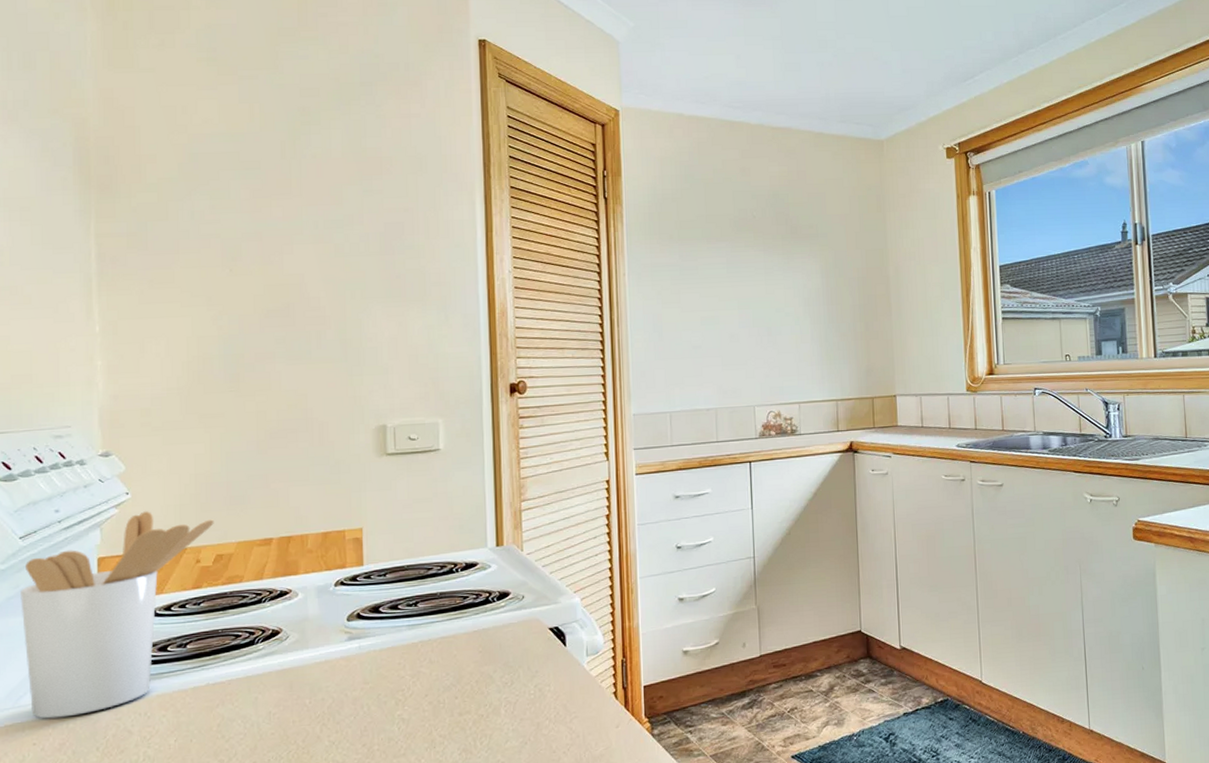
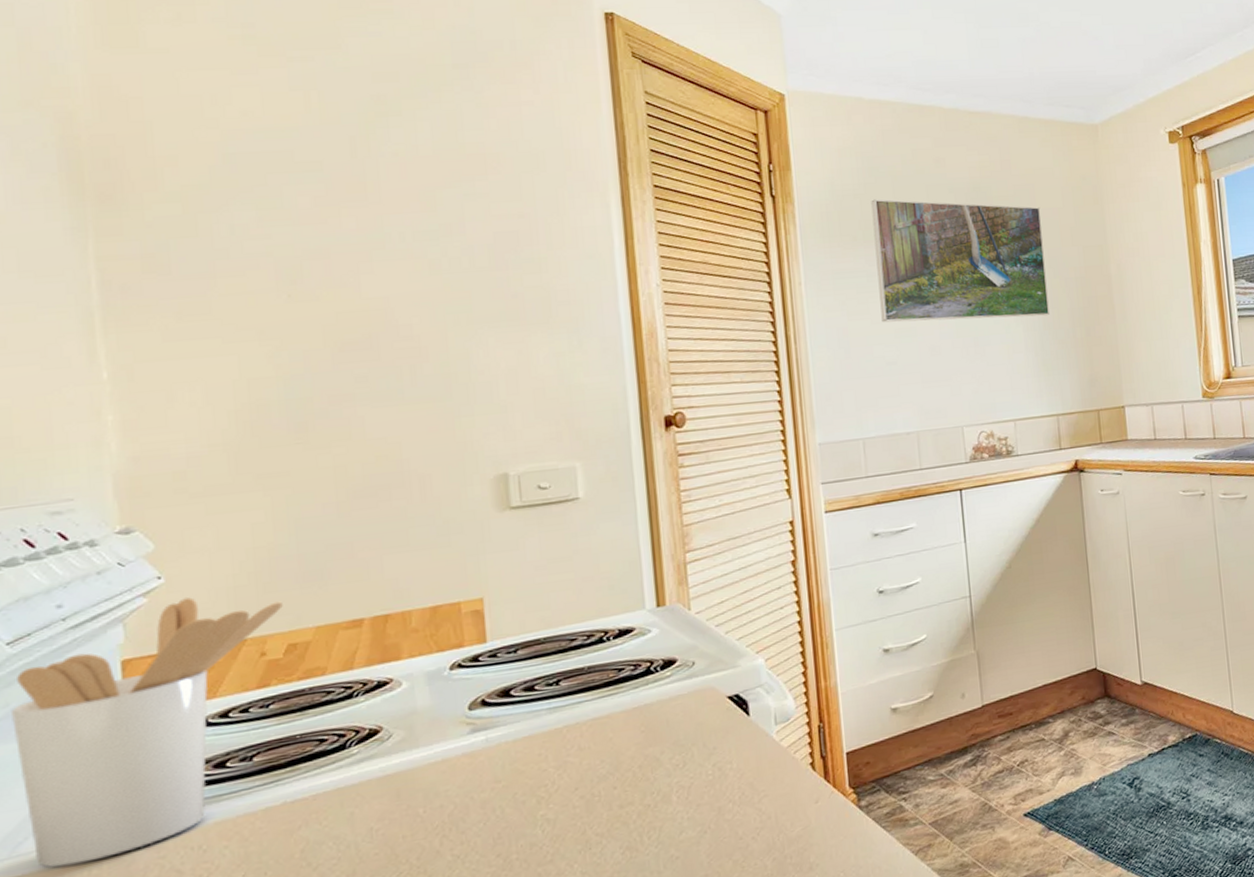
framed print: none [686,203,834,311] -> present [871,199,1050,323]

